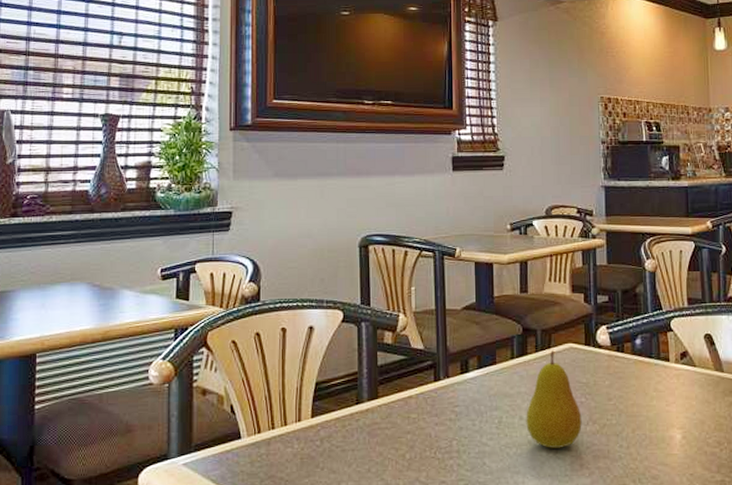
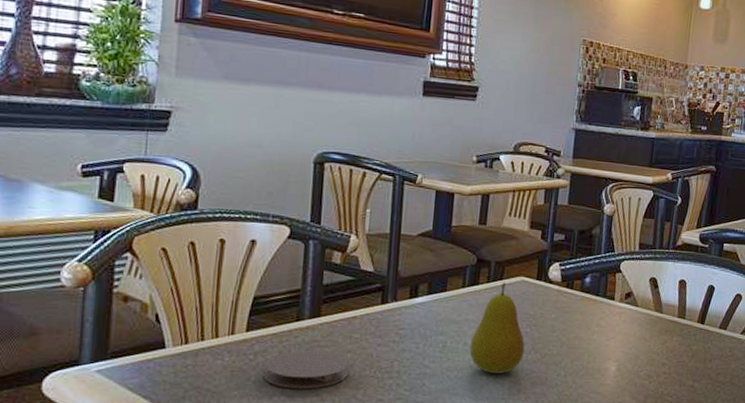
coaster: none [331,434,409,474] -> present [263,350,349,389]

